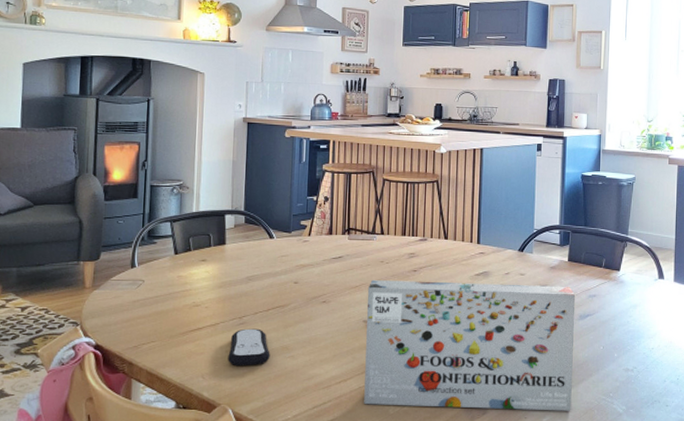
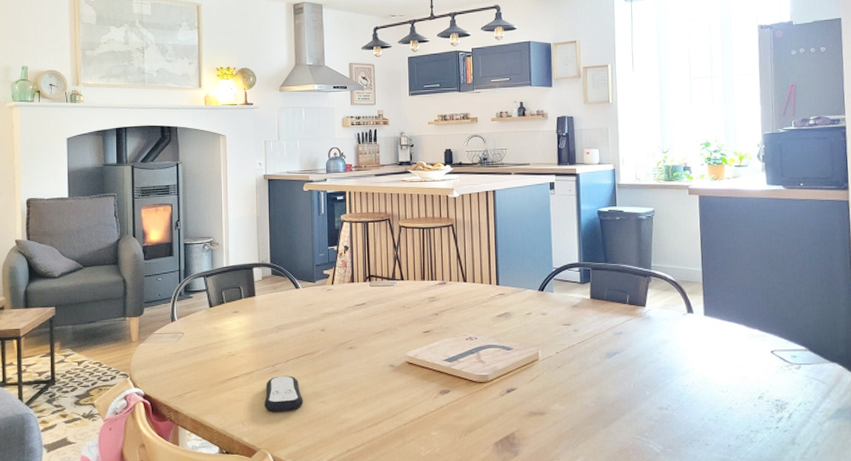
board game: present [364,280,576,411] -> none [391,324,605,452]

